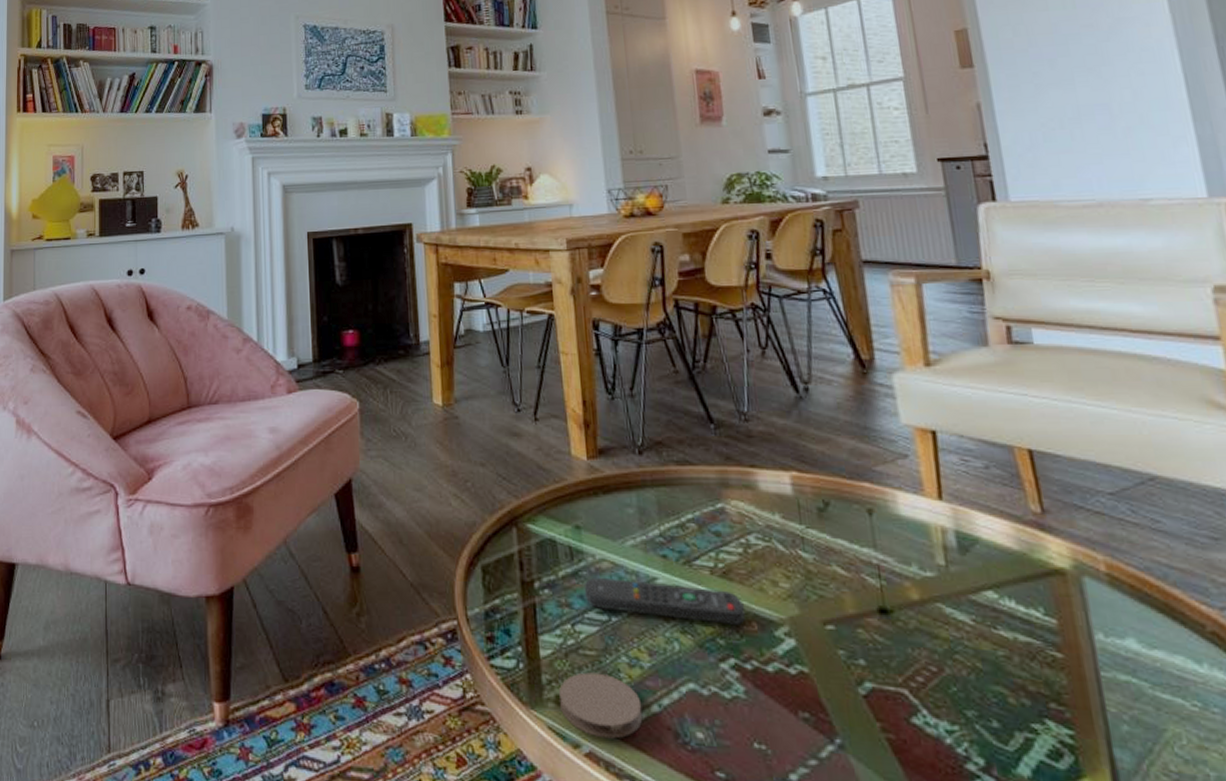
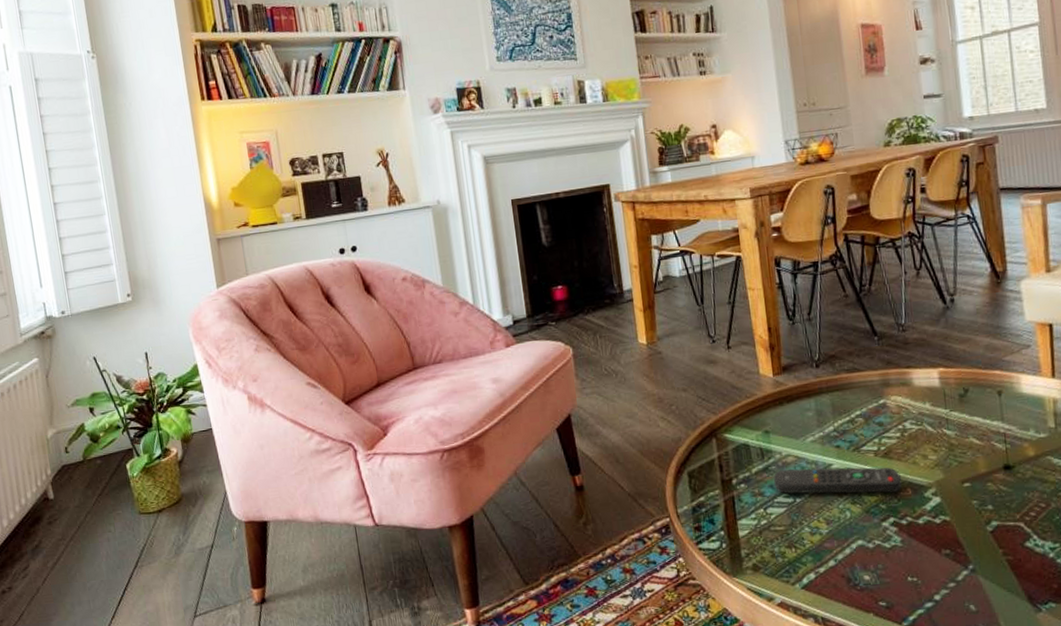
coaster: present [558,672,643,739] -> none [755,542,823,591]

